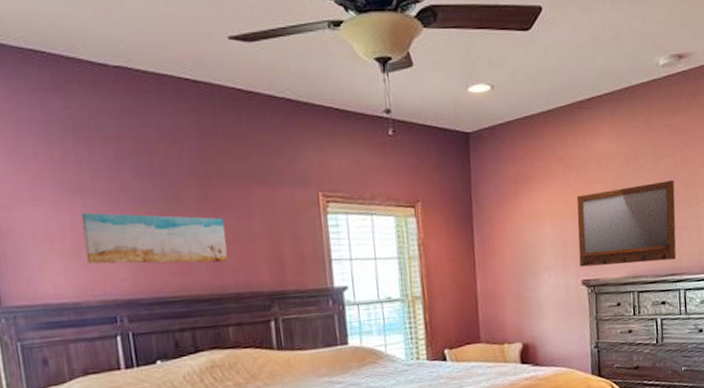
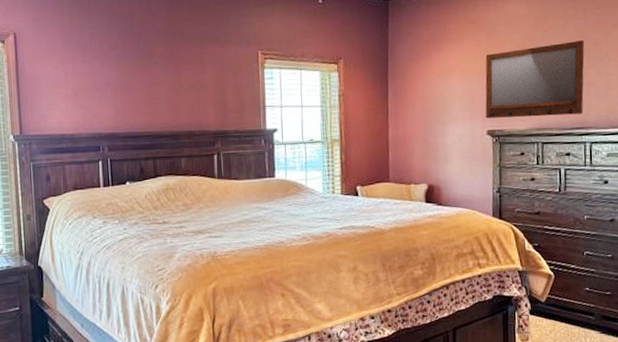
wall art: present [81,212,228,264] -> none [80,66,184,107]

